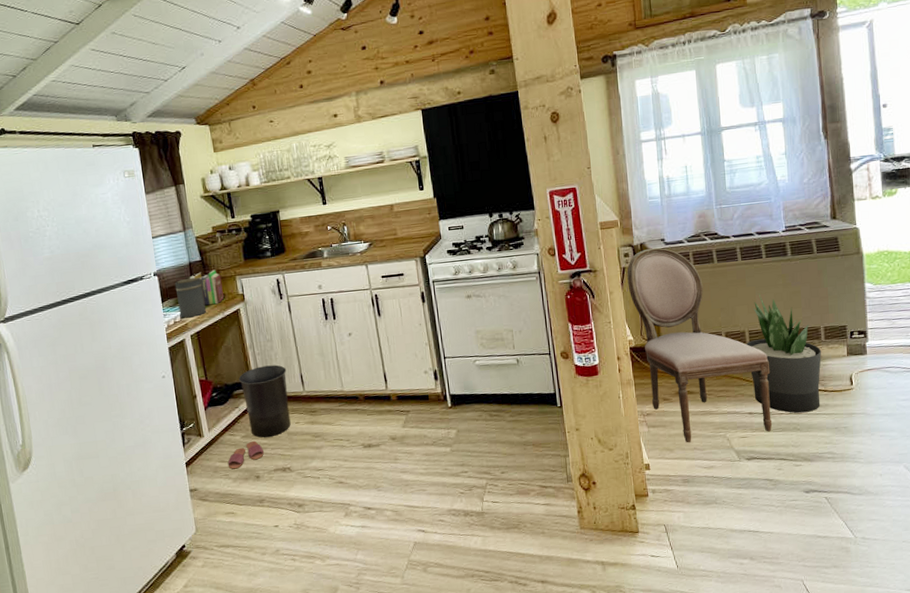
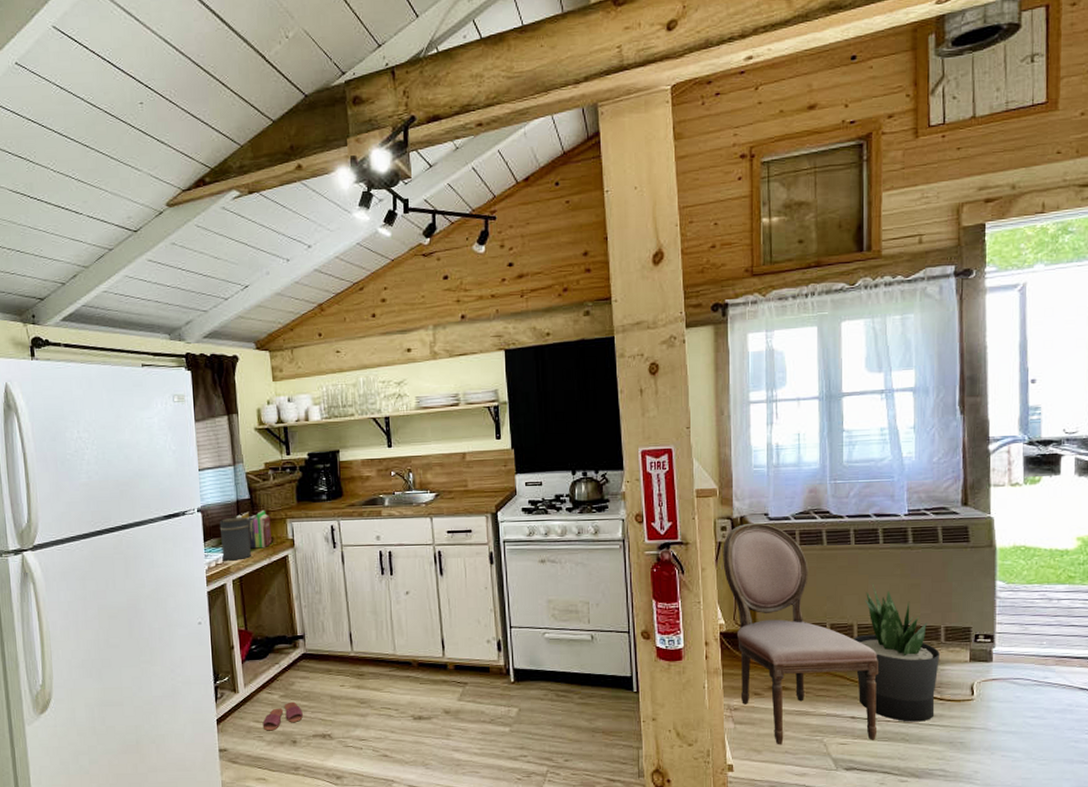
waste bin: present [238,365,291,438] -> none [281,620,335,699]

